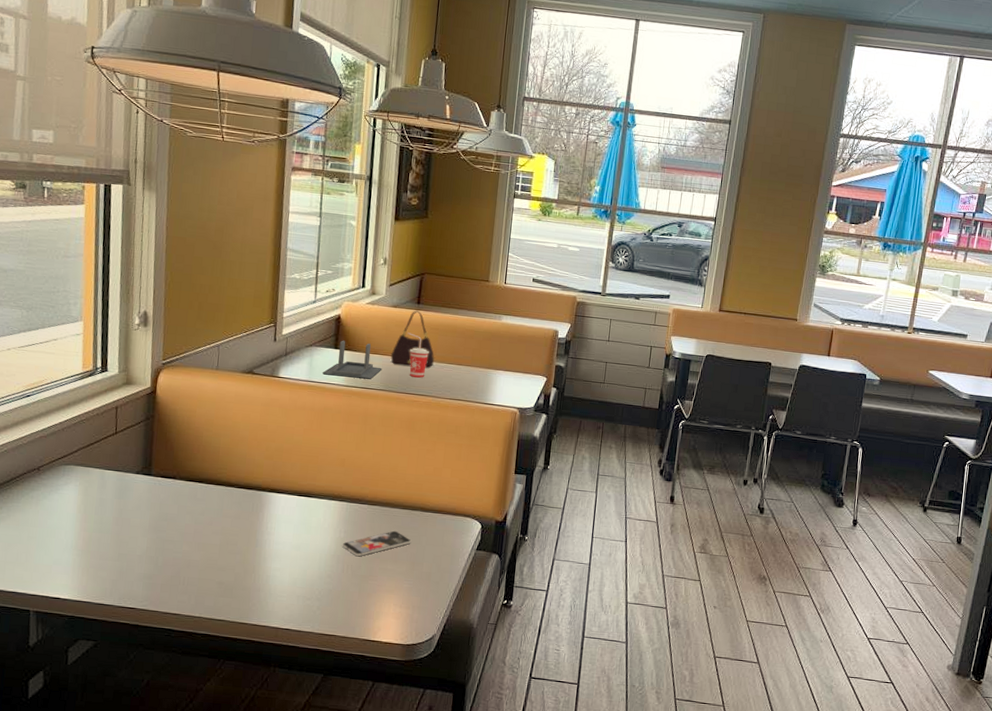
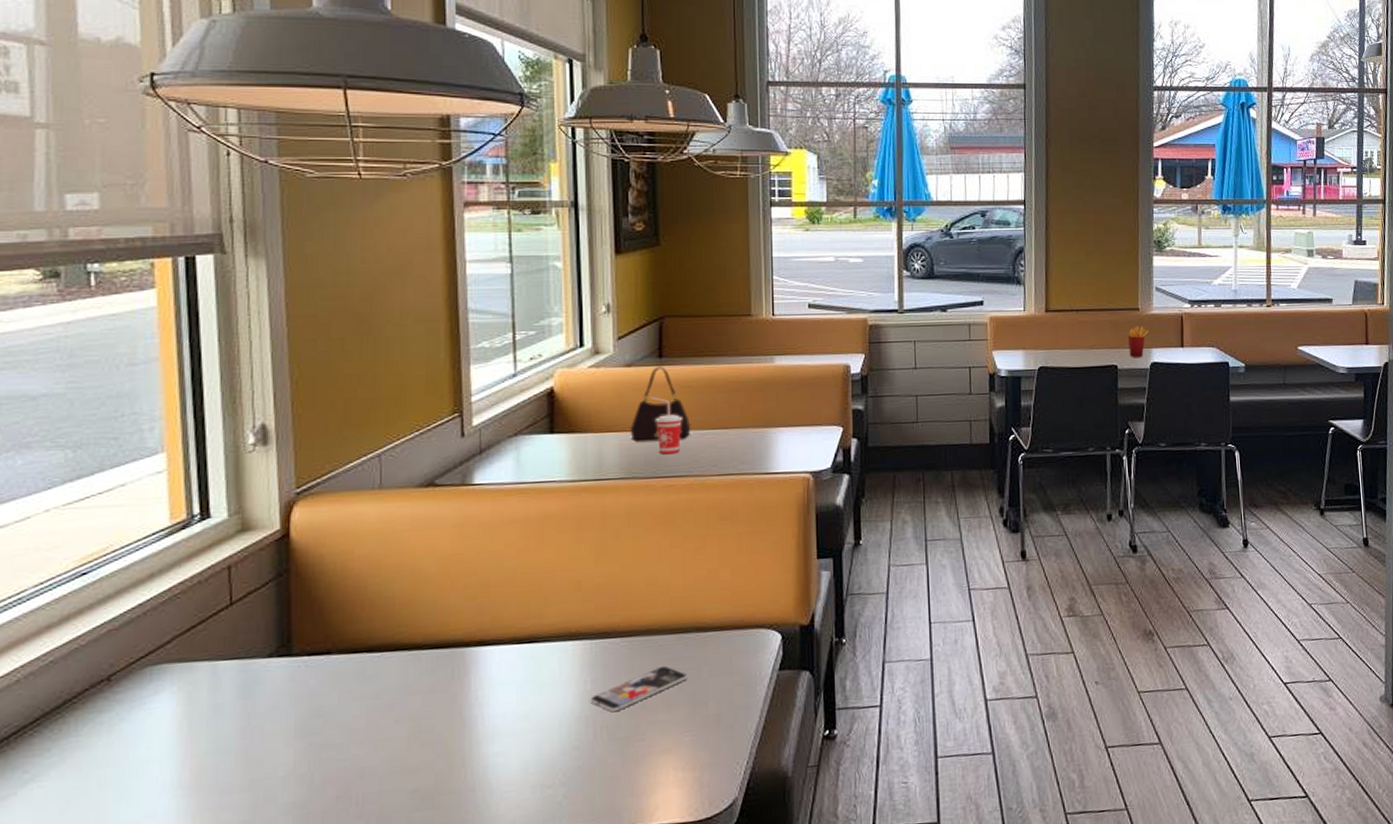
napkin holder: present [323,340,382,379] -> none [537,418,619,471]
french fries: none [783,333,803,360] -> present [1128,325,1149,358]

